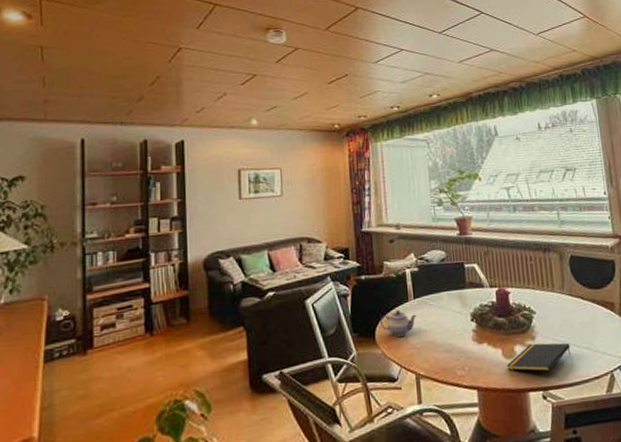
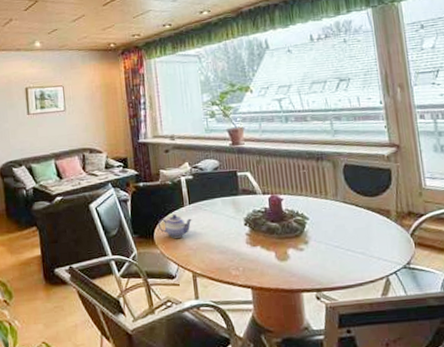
notepad: present [506,343,571,372] -> none [280,247,345,274]

